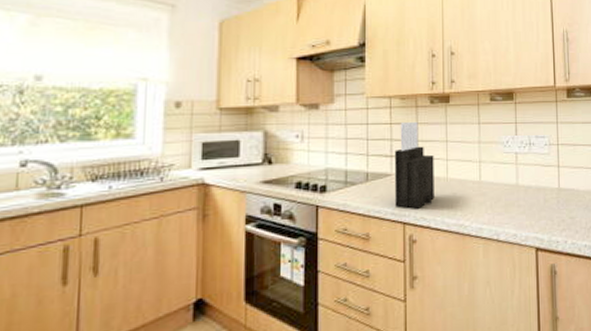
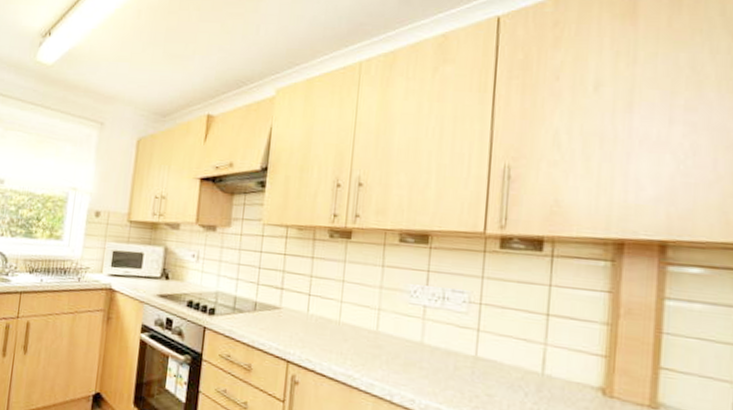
knife block: present [394,121,434,209] -> none [280,254,327,349]

